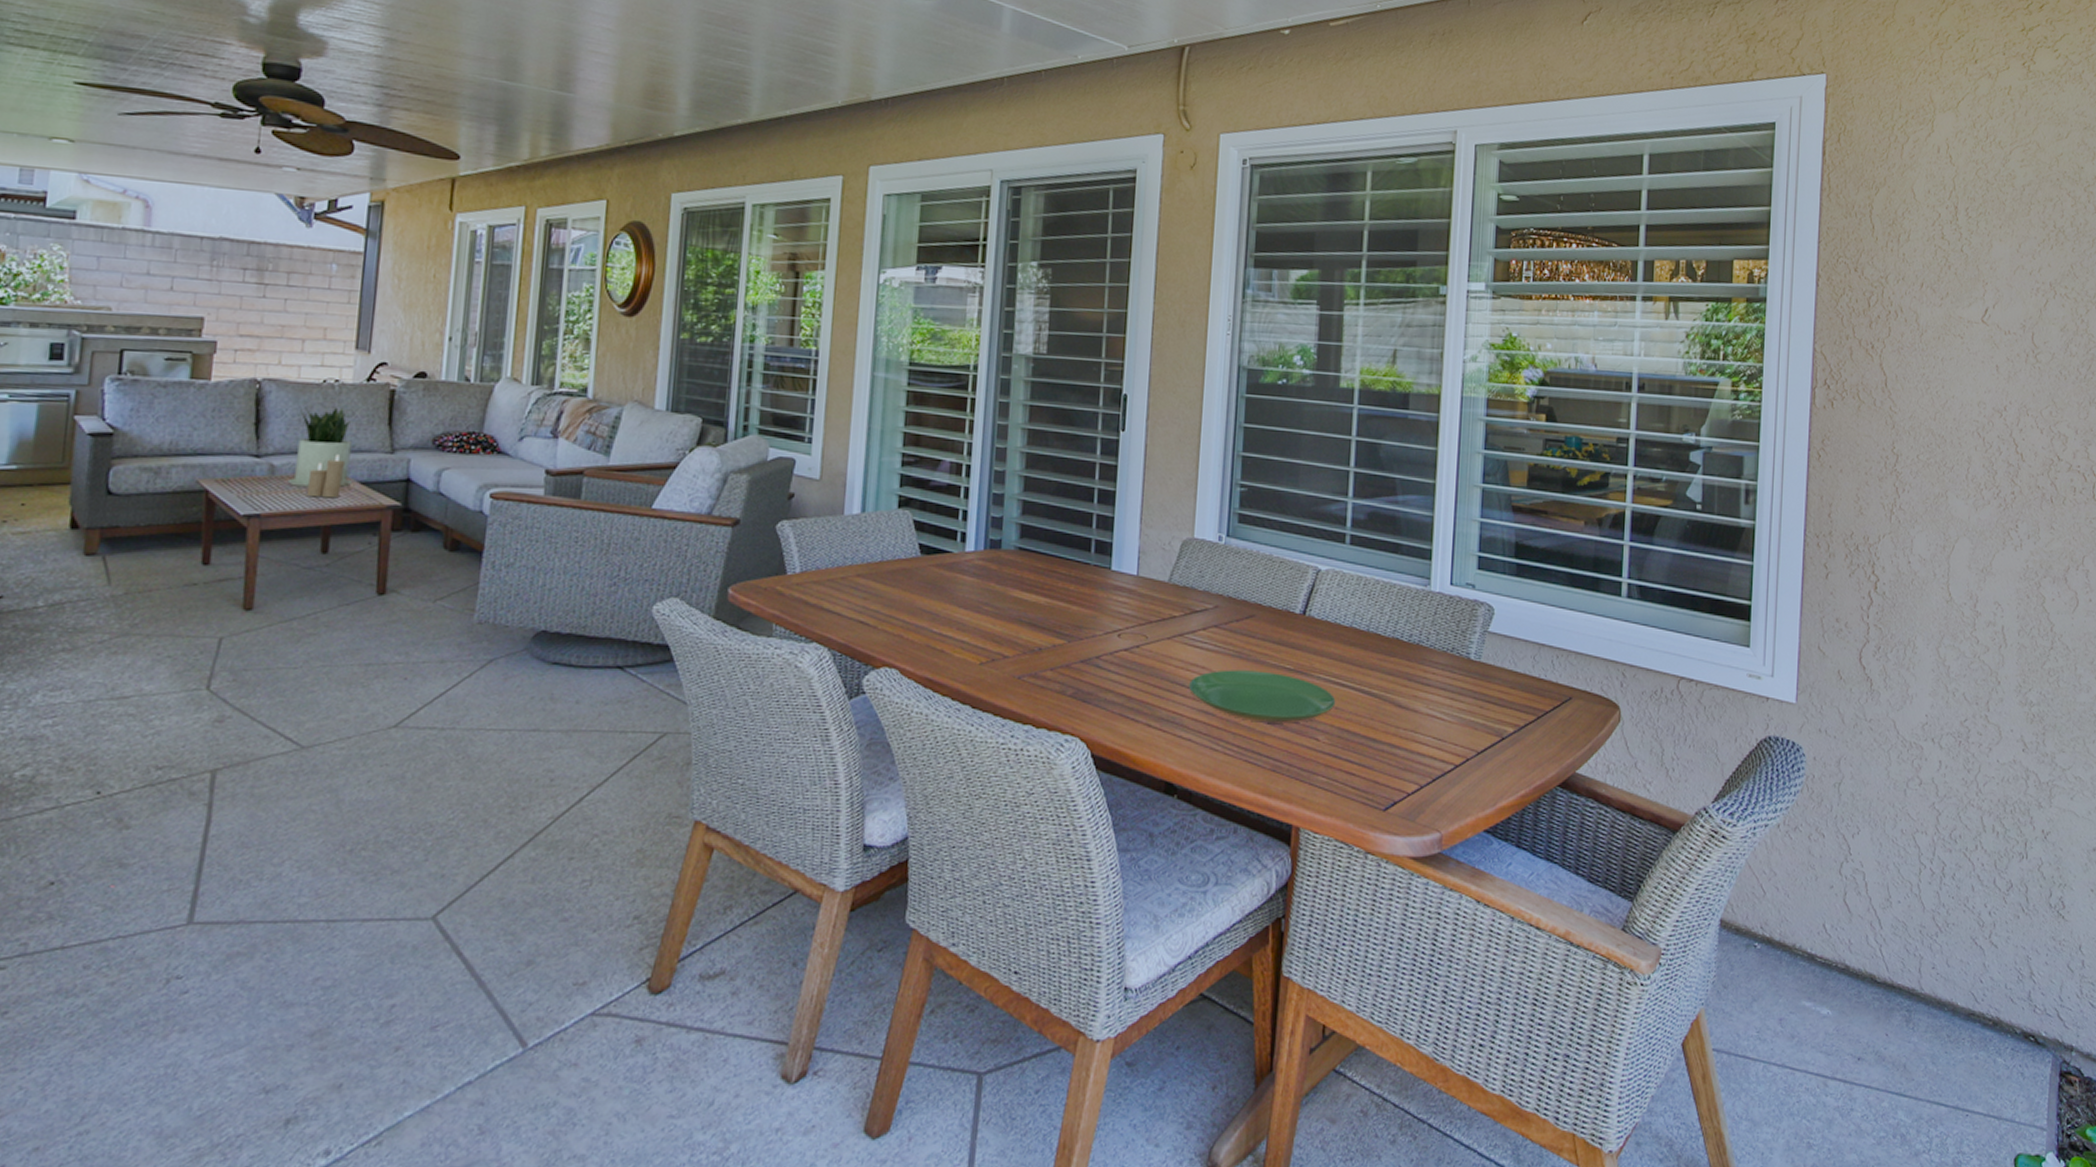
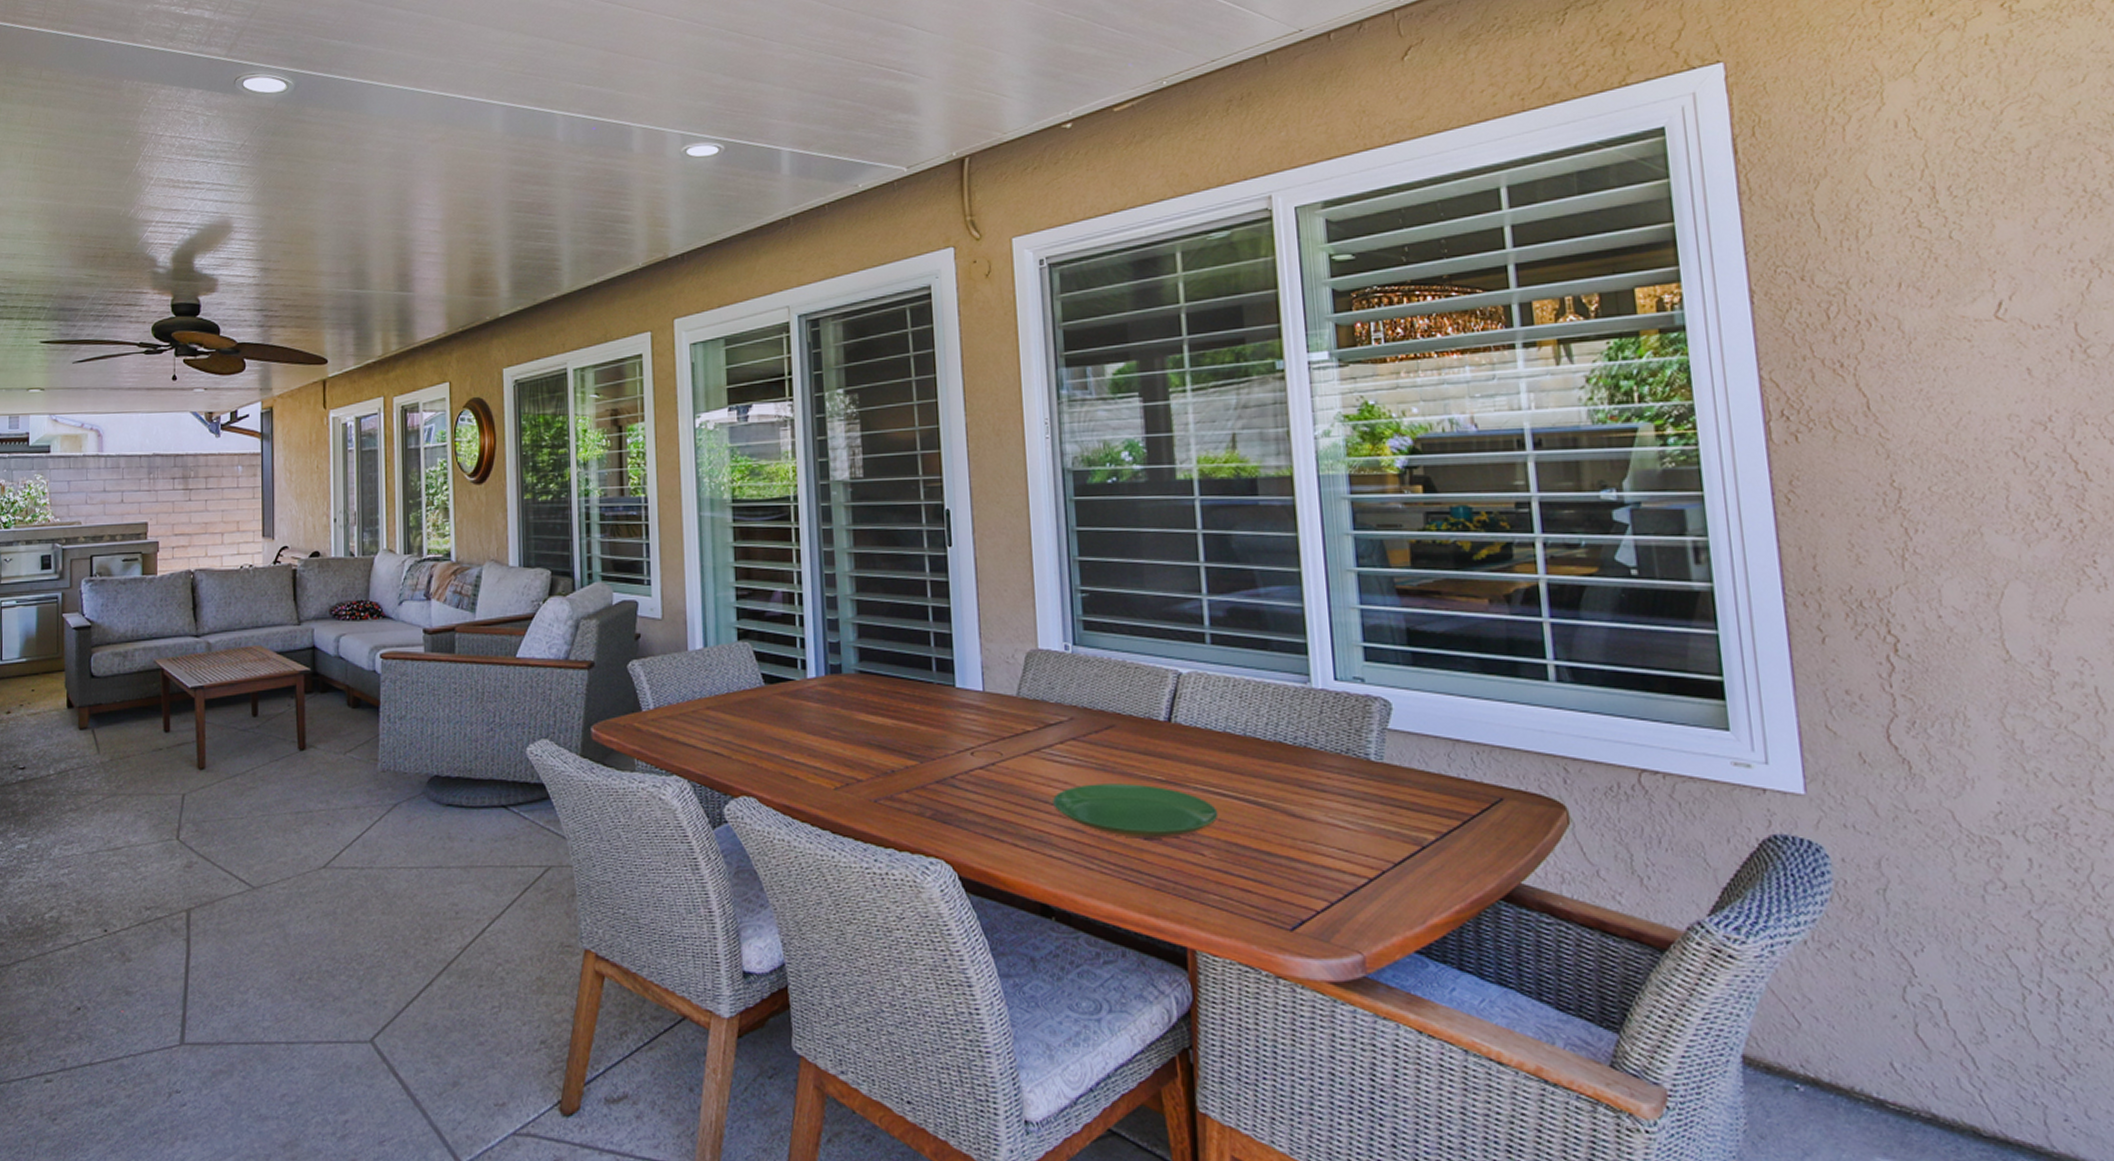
planter: present [287,406,353,489] -> none [221,588,271,661]
candle: present [306,454,346,499] -> none [236,629,264,668]

